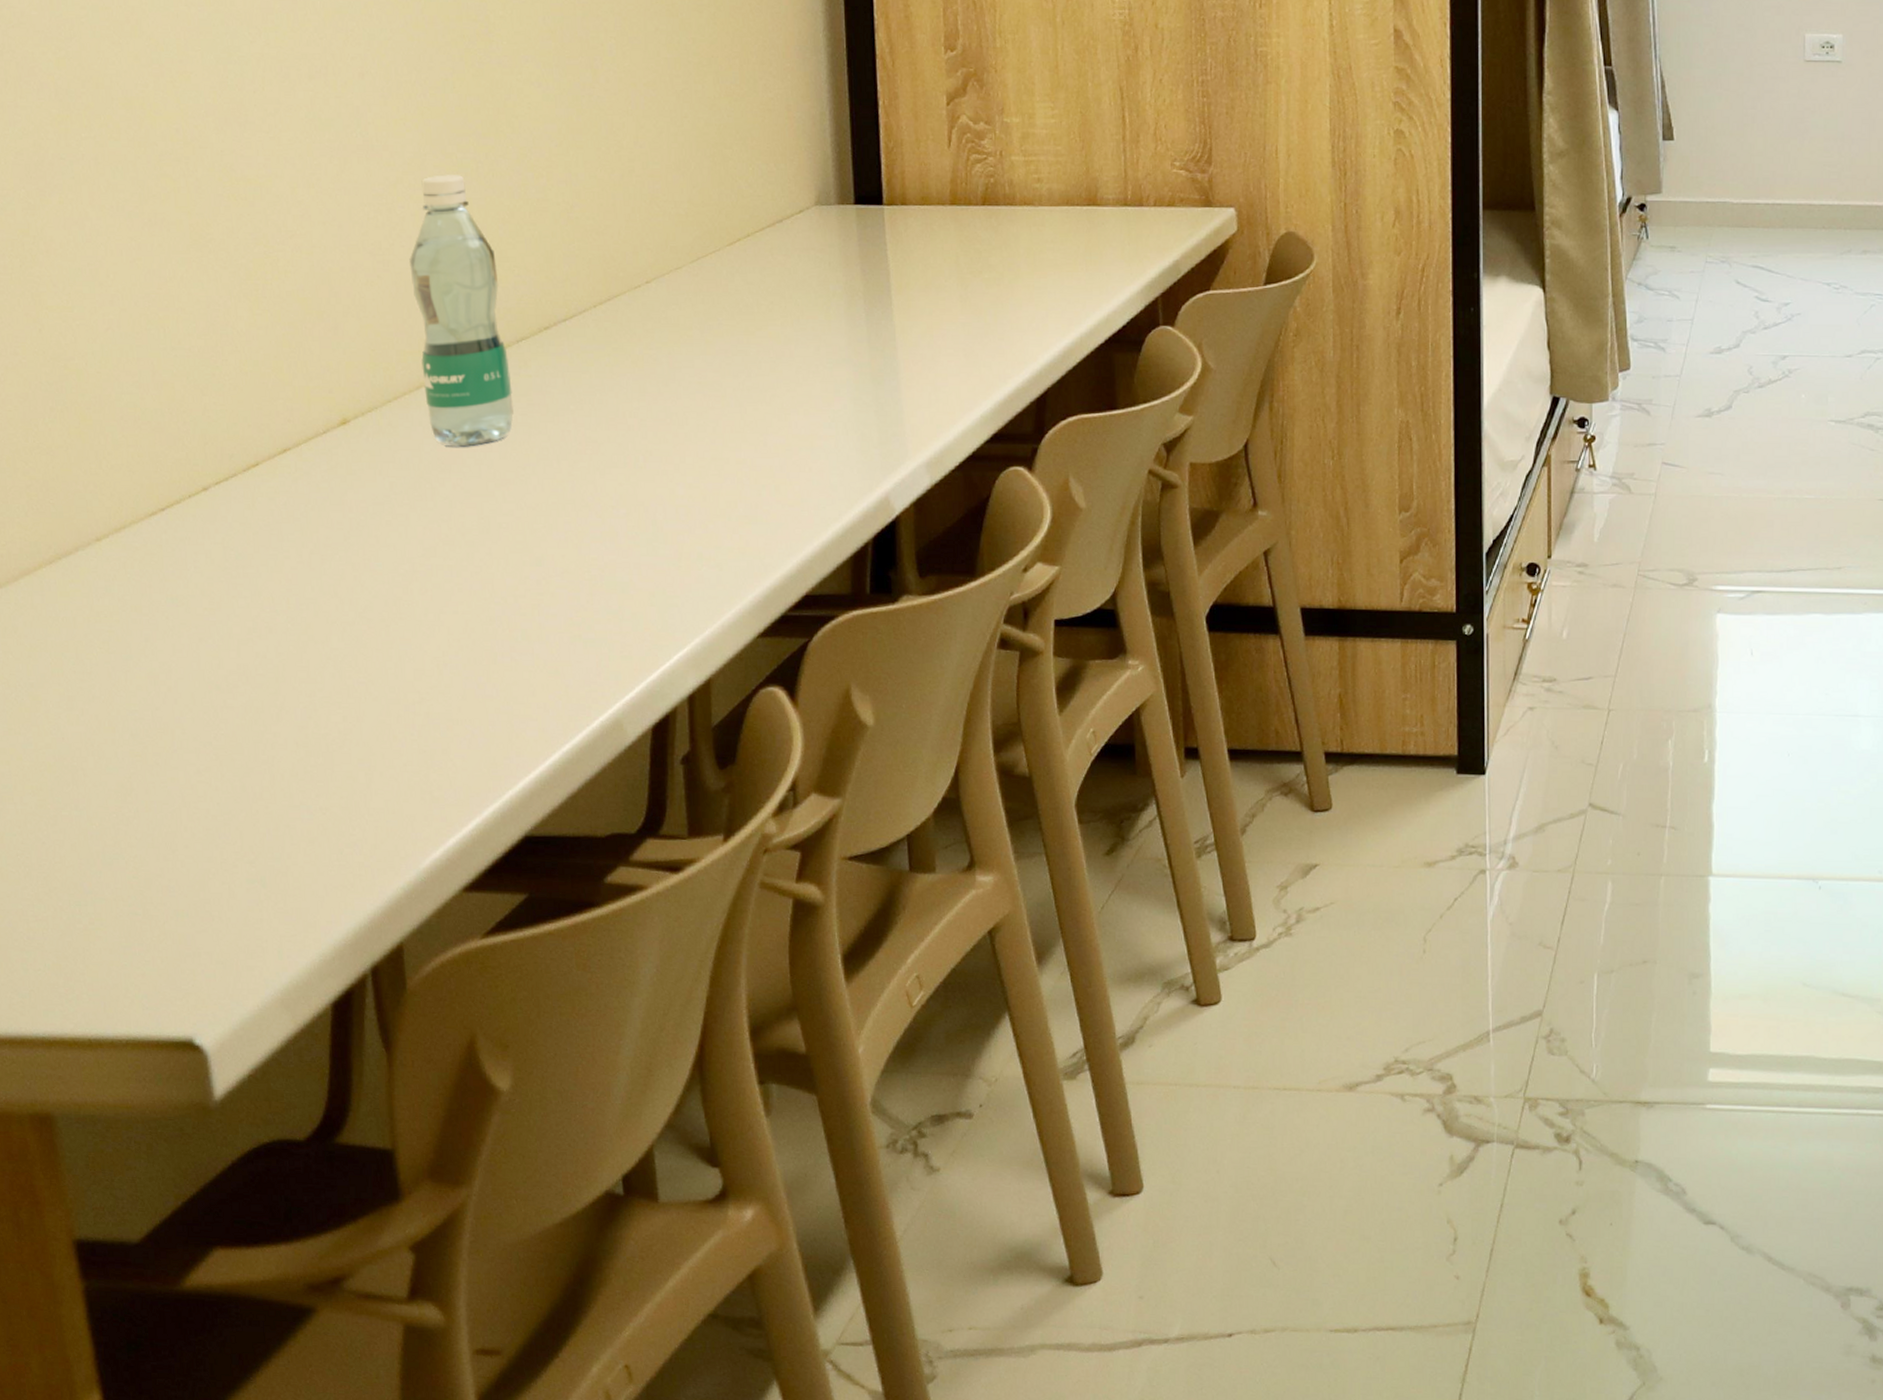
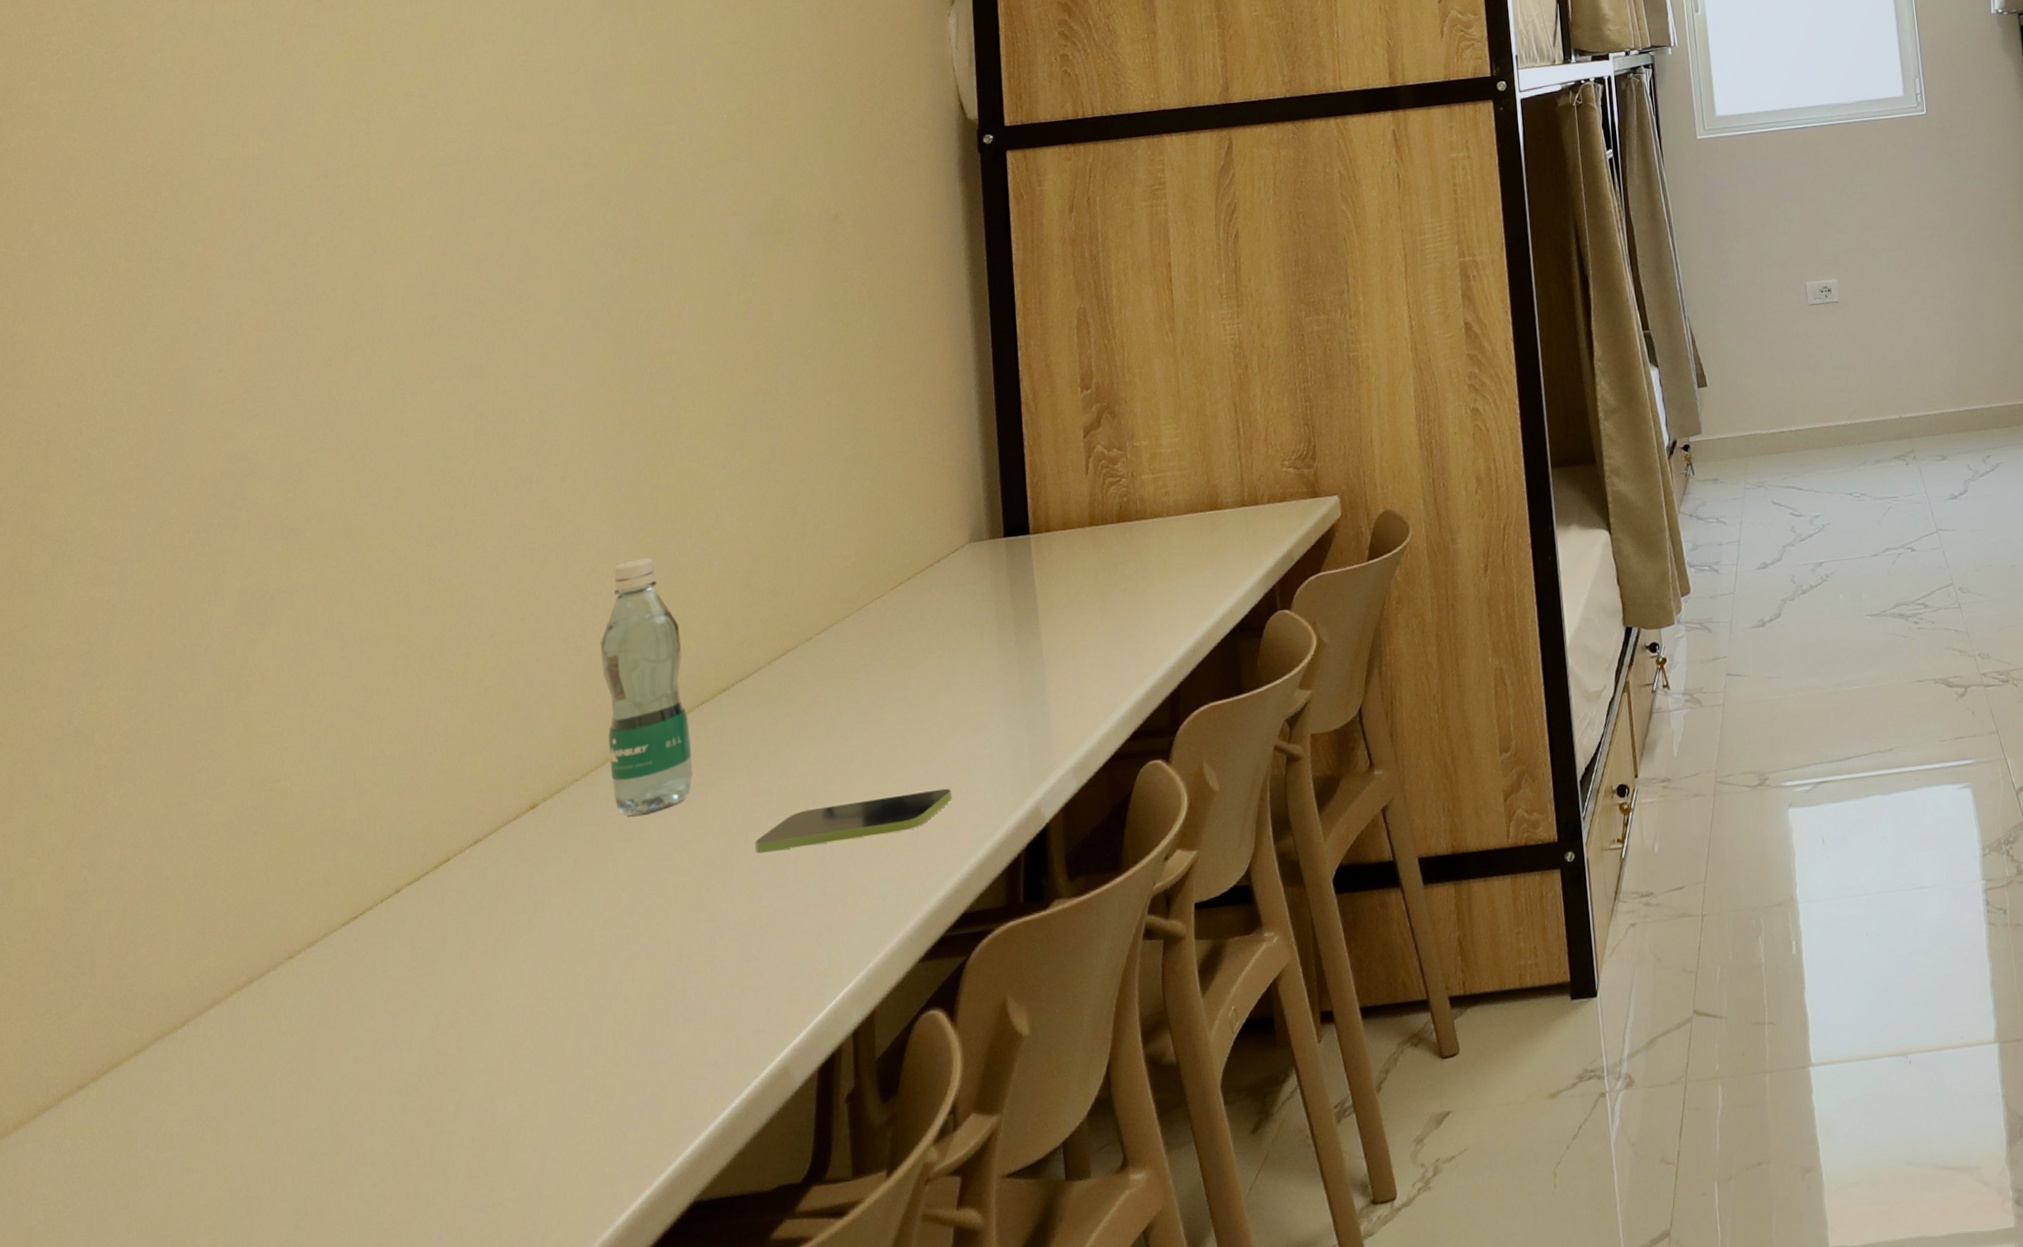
phone: none [581,464,794,504] -> present [754,788,952,853]

